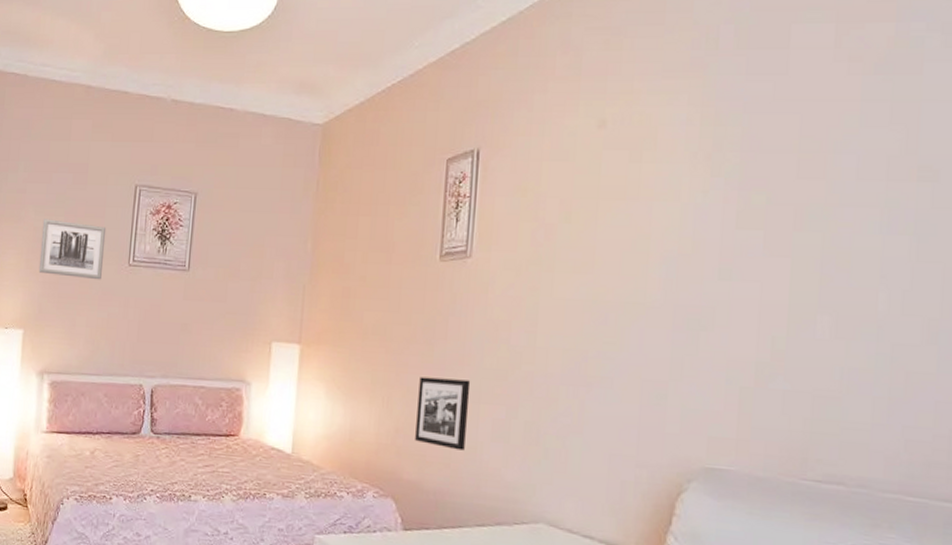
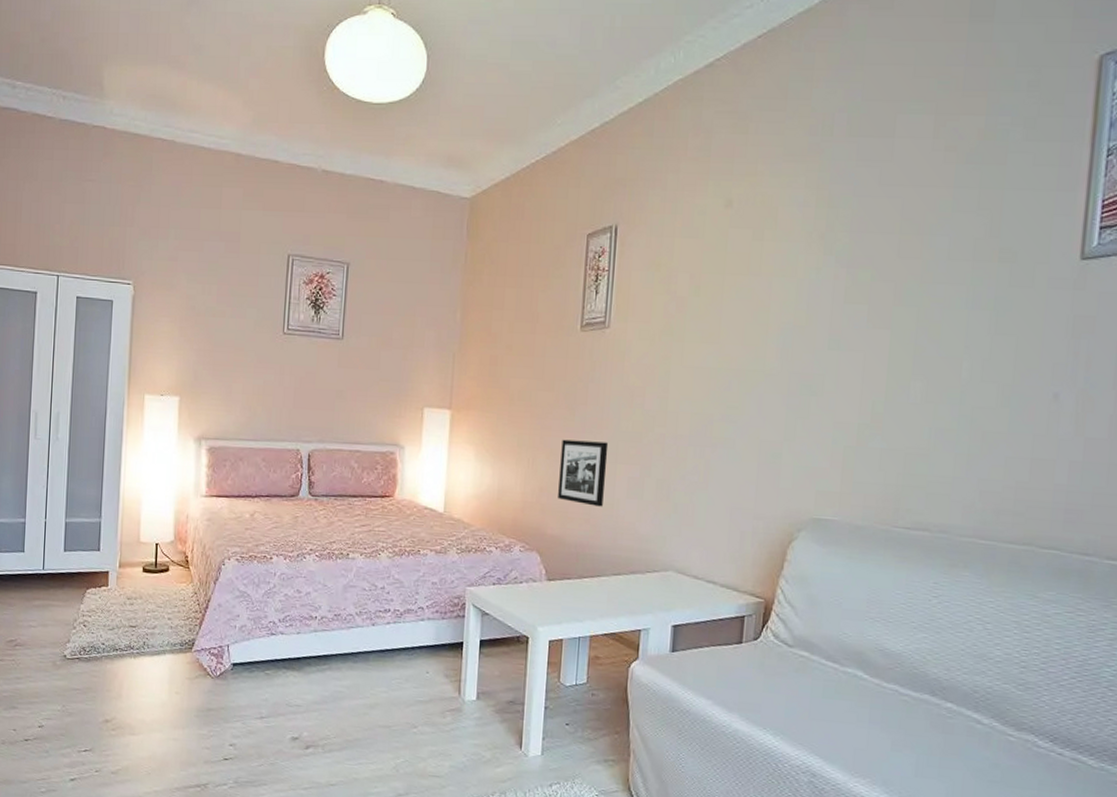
wall art: present [38,219,107,280] -> none [193,287,260,348]

